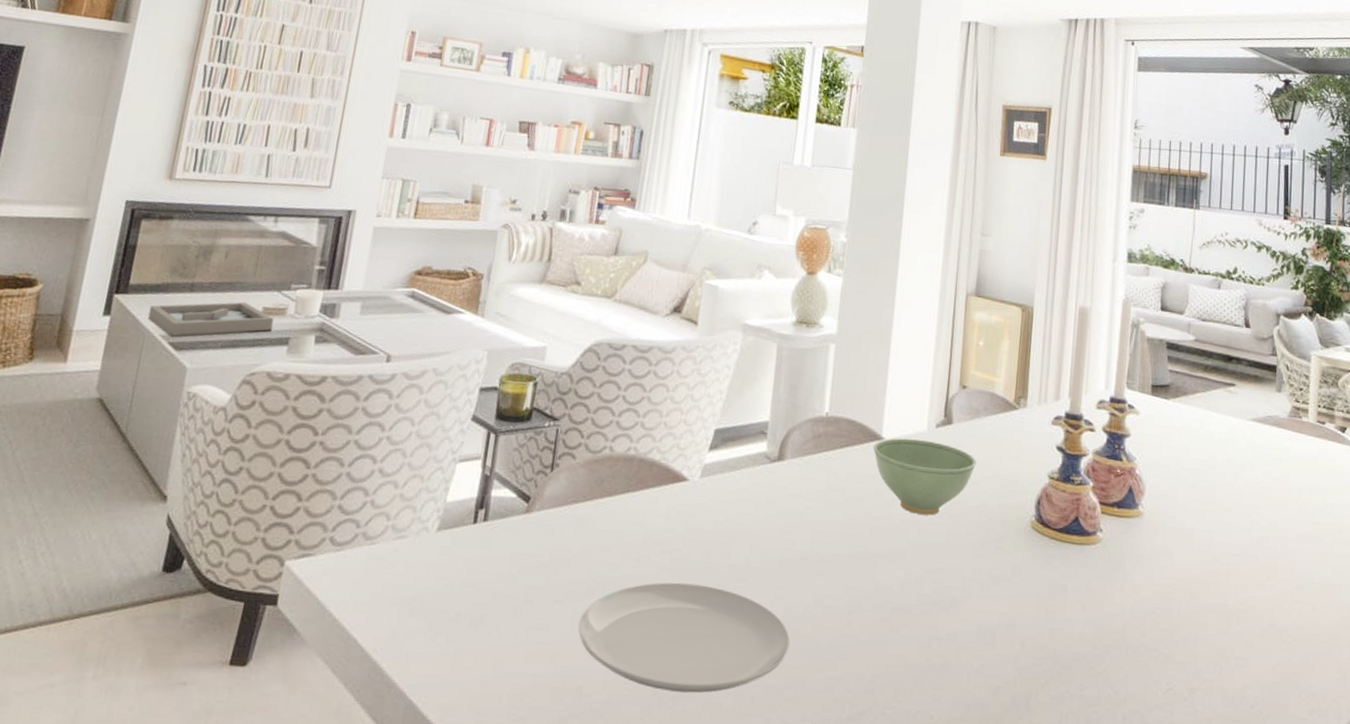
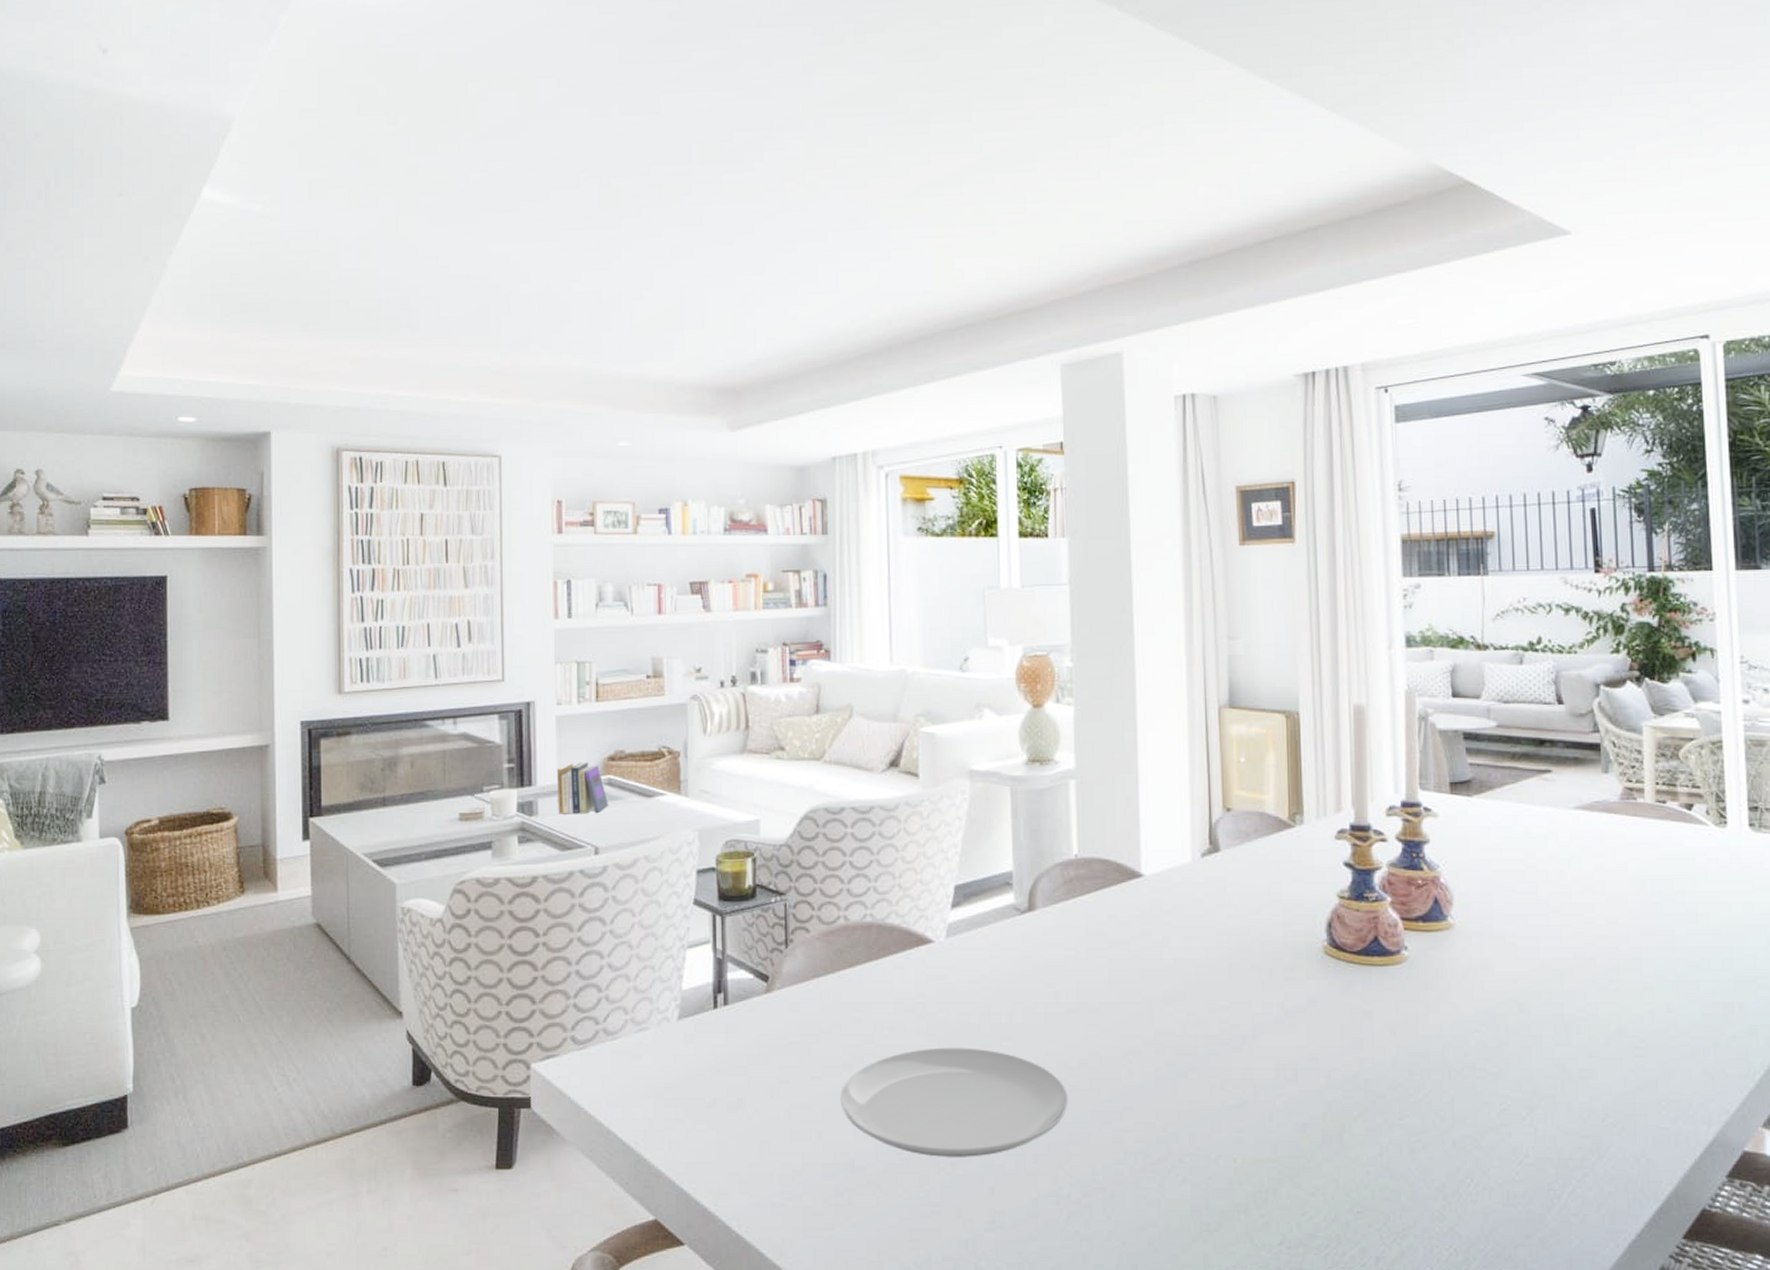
decorative tray: present [148,302,274,338] -> none [347,810,472,855]
books: none [358,272,409,324] -> present [556,762,609,814]
bowl: present [873,438,976,515] -> none [1132,871,1253,951]

